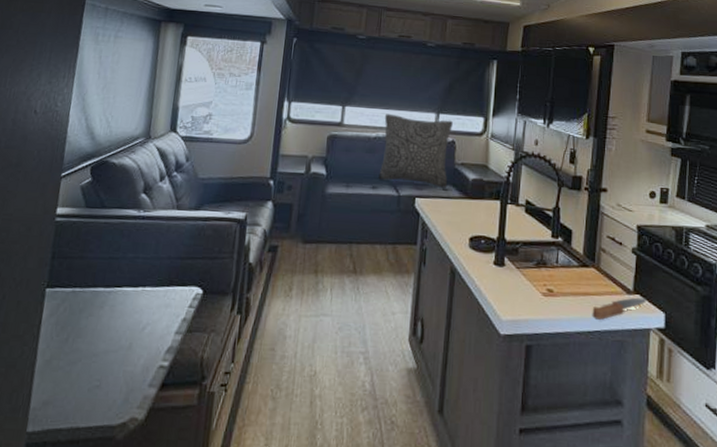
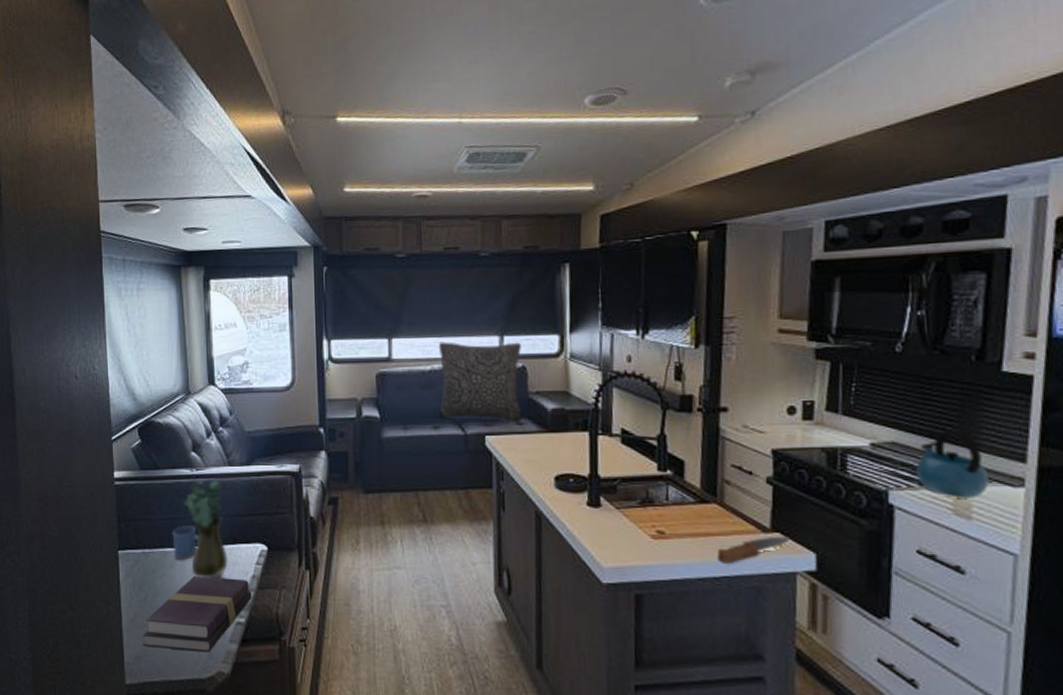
book: none [54,316,180,397] -> present [142,575,252,653]
mug: none [105,266,136,300] -> present [172,526,199,560]
vase: none [121,218,168,321] -> present [182,476,229,579]

